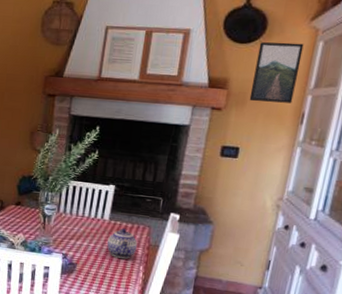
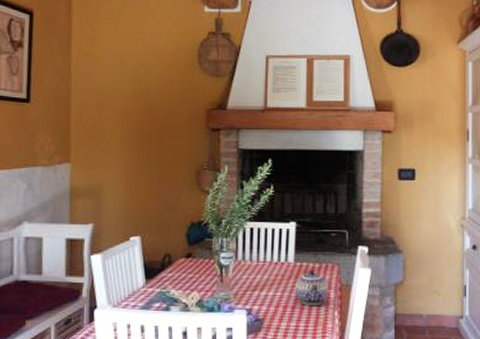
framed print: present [249,42,304,103] -> none [416,64,456,121]

